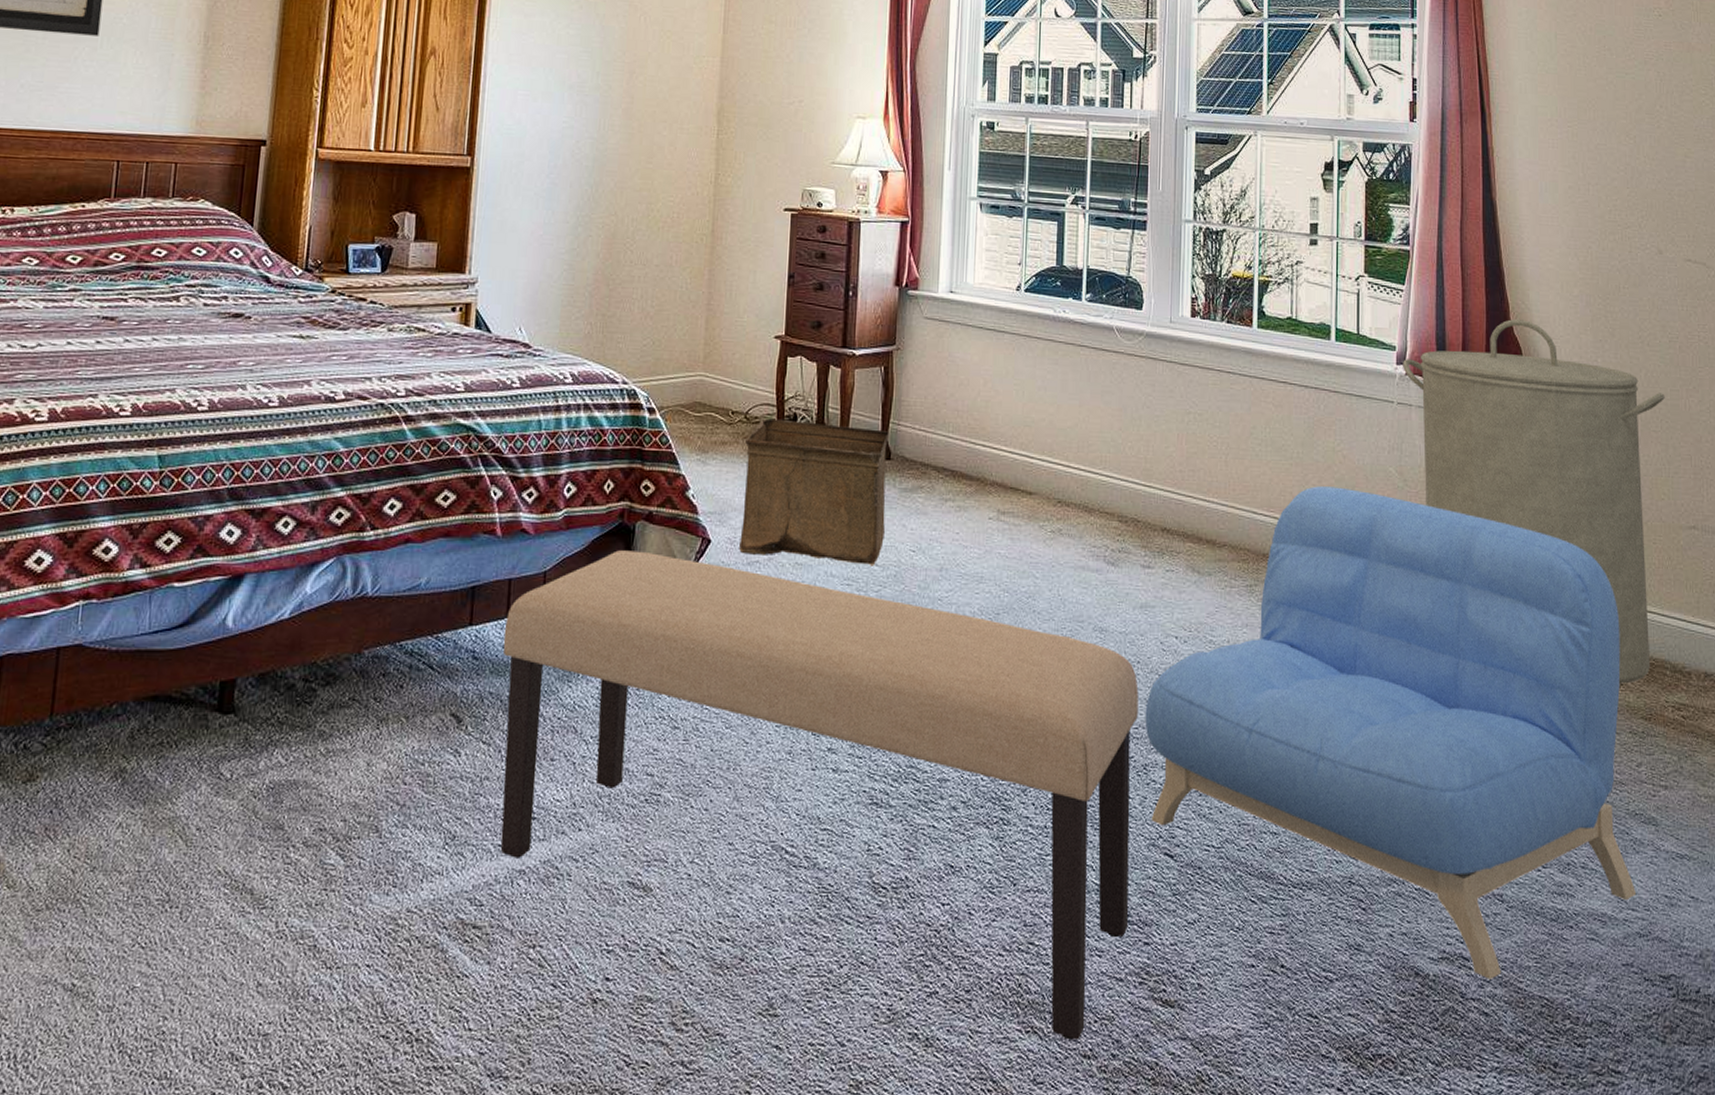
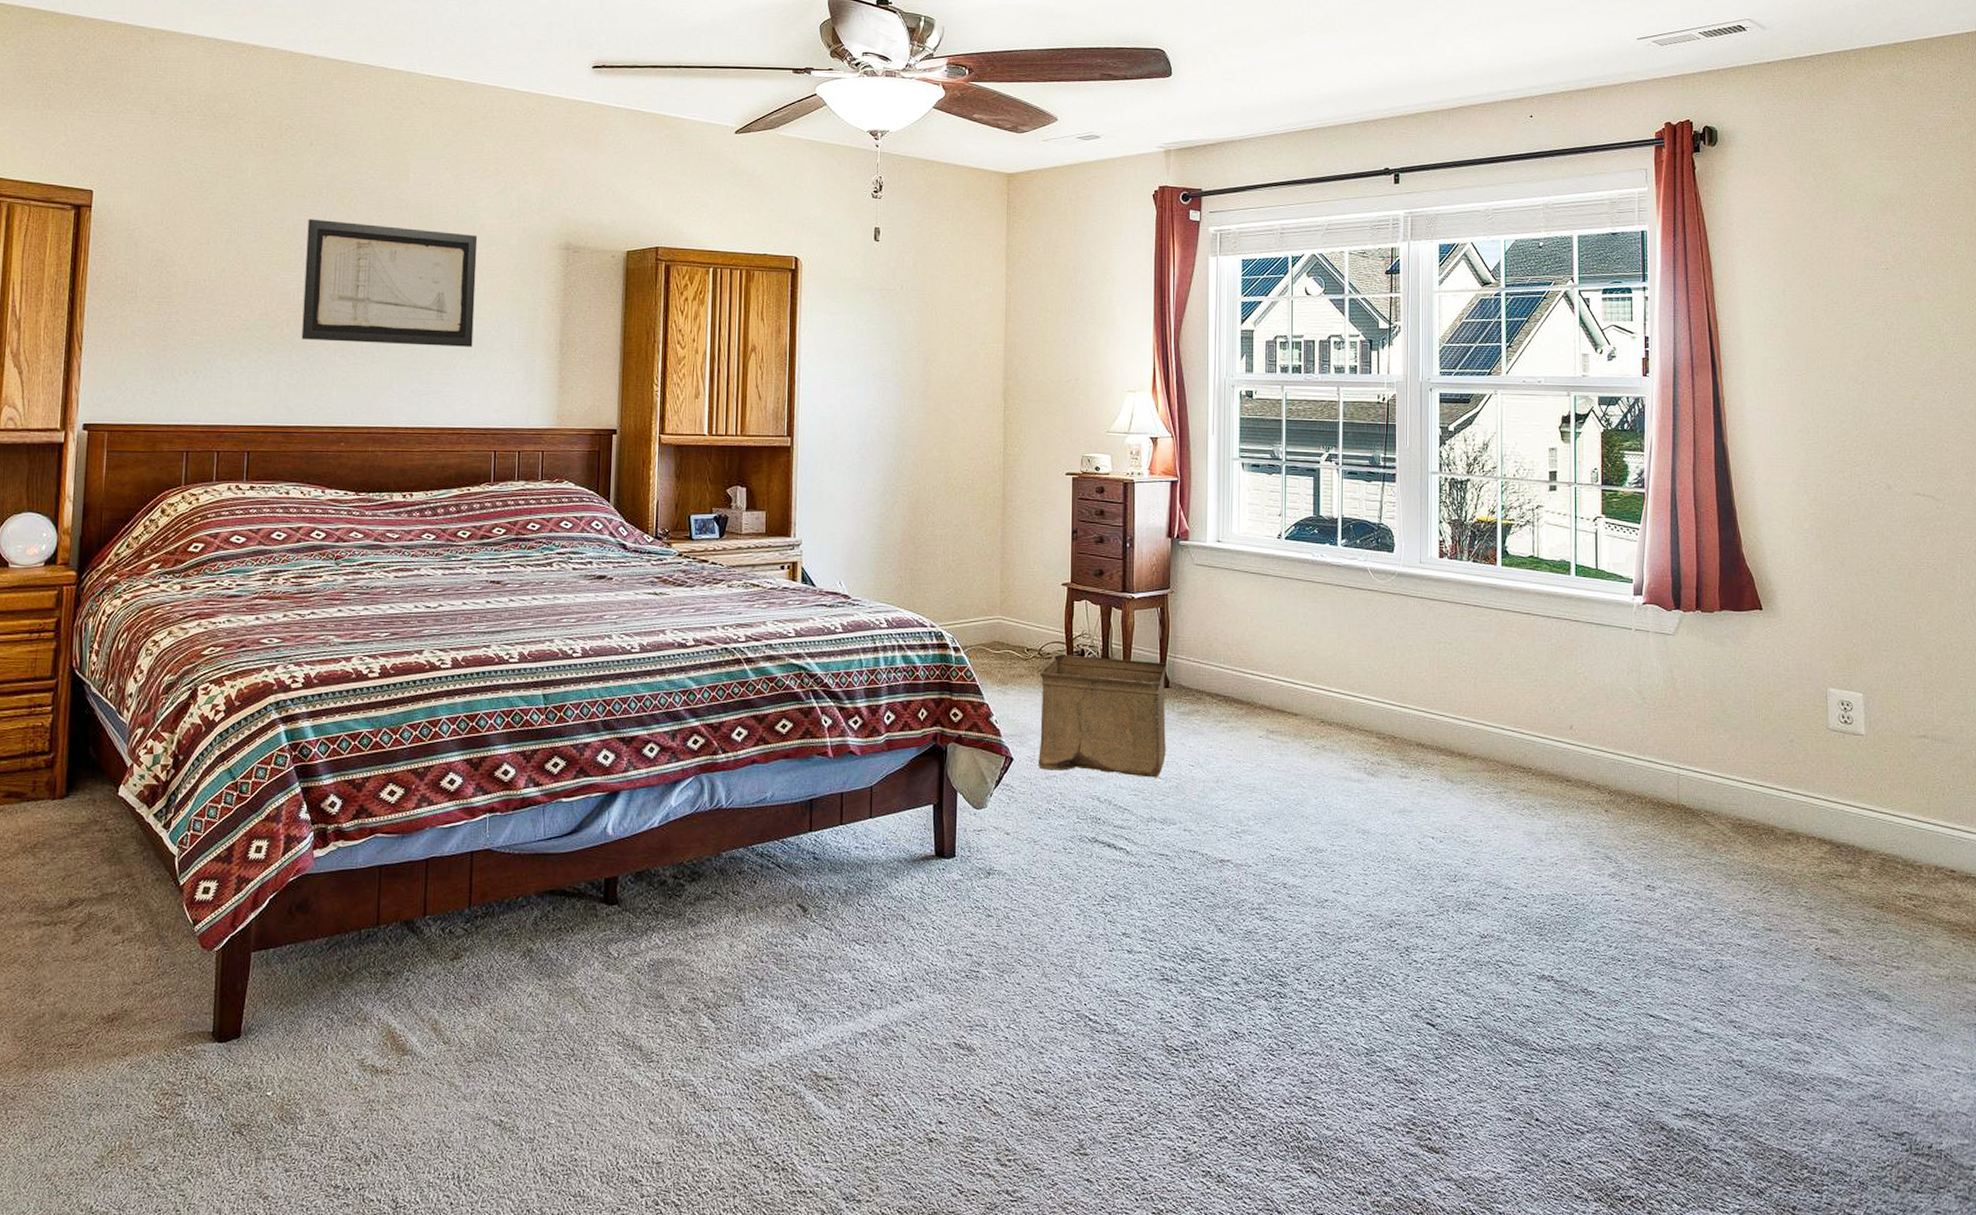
bench: present [500,550,1139,1040] -> none [838,768,1399,1179]
armchair: present [1145,486,1637,979] -> none [1406,705,1871,1134]
laundry hamper: present [1403,319,1665,684] -> none [1640,552,1895,877]

